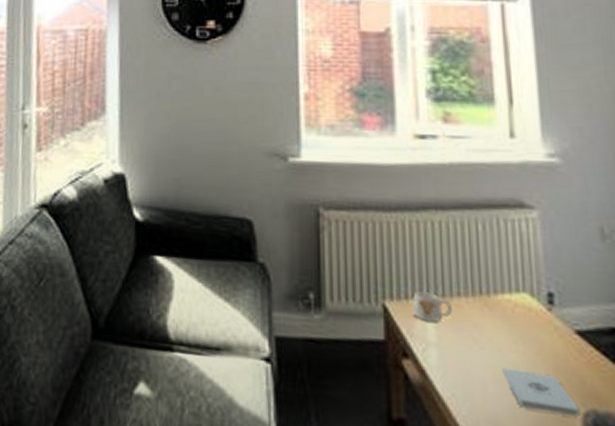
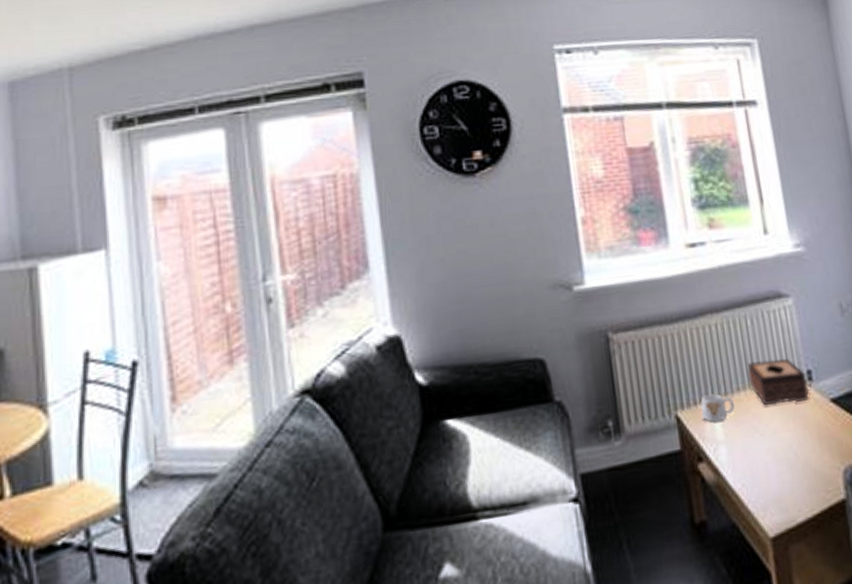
tissue box: none [472,268,549,326] -> present [747,358,810,406]
notepad: present [502,367,580,418] -> none [779,443,841,480]

